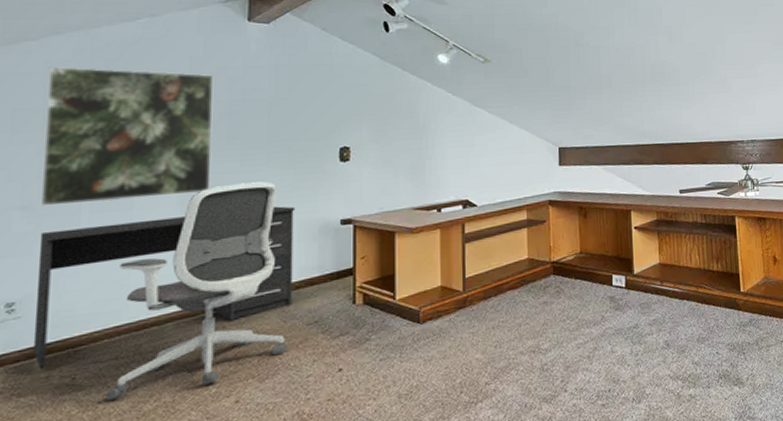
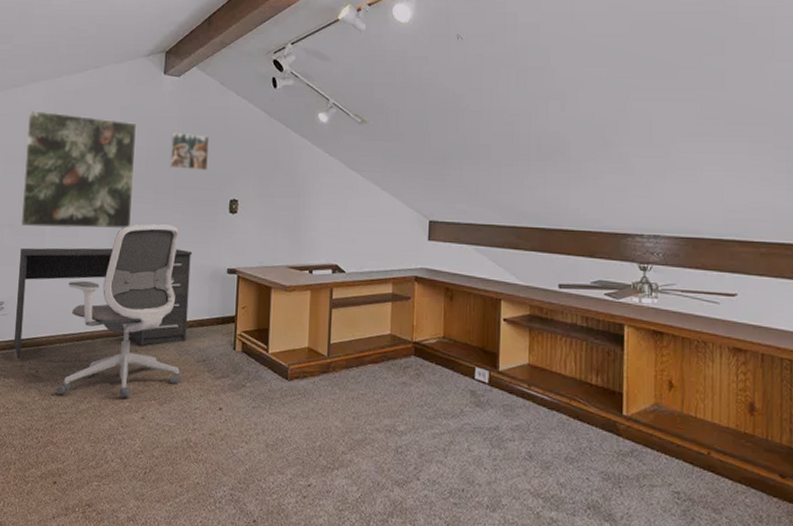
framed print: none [260,82,310,121] -> present [169,132,209,171]

